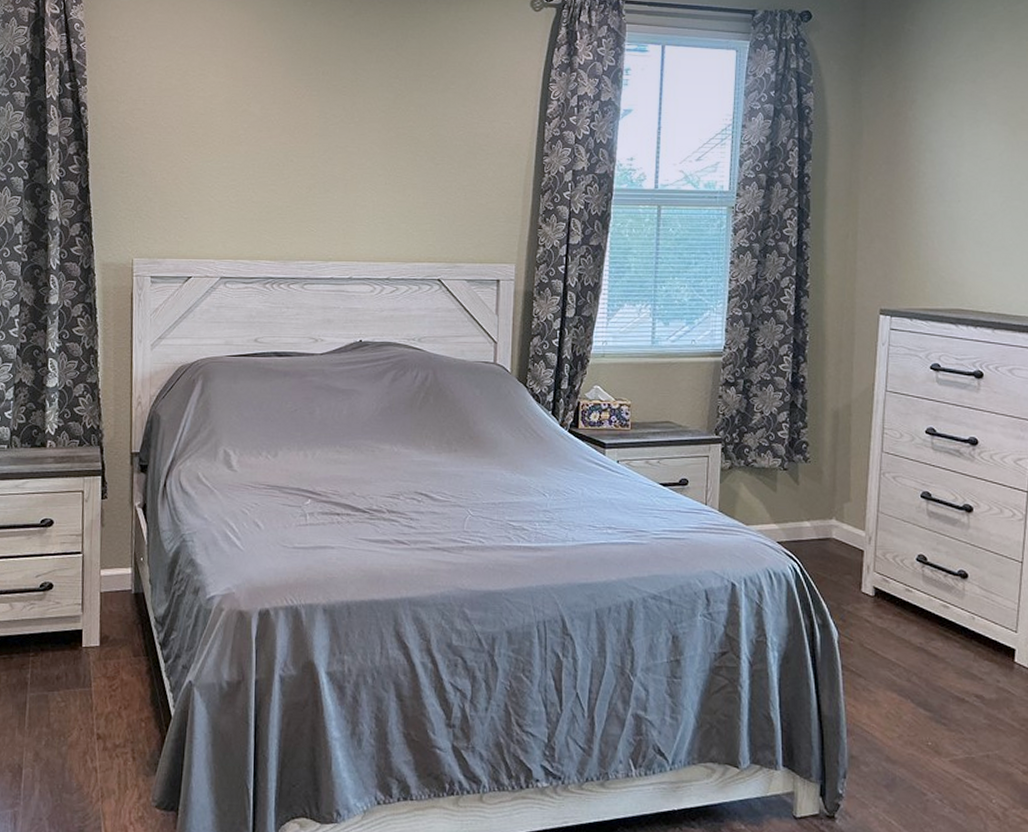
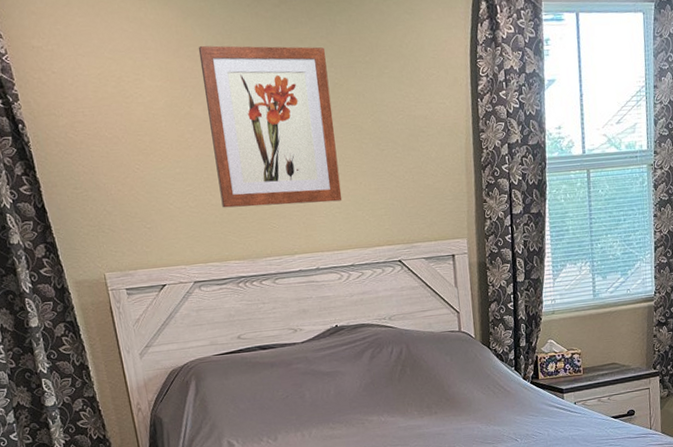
wall art: none [263,48,392,211] -> present [198,45,342,208]

